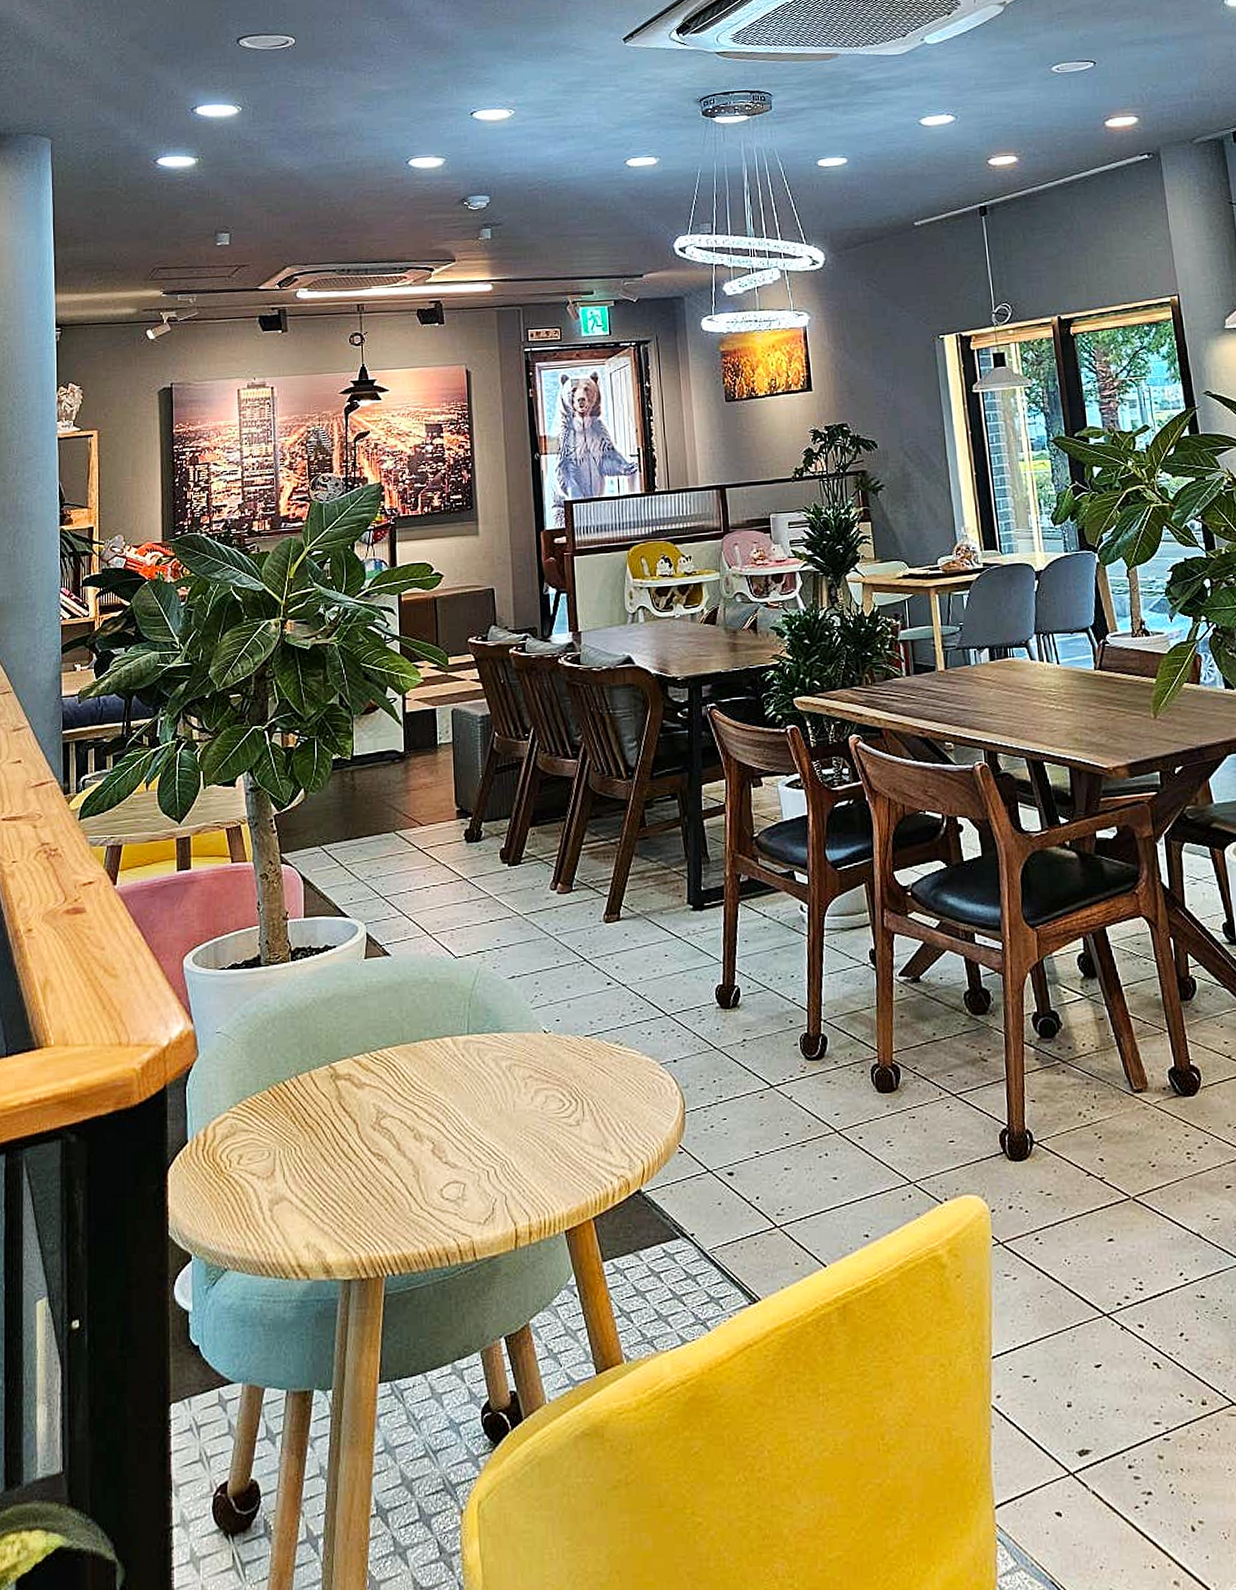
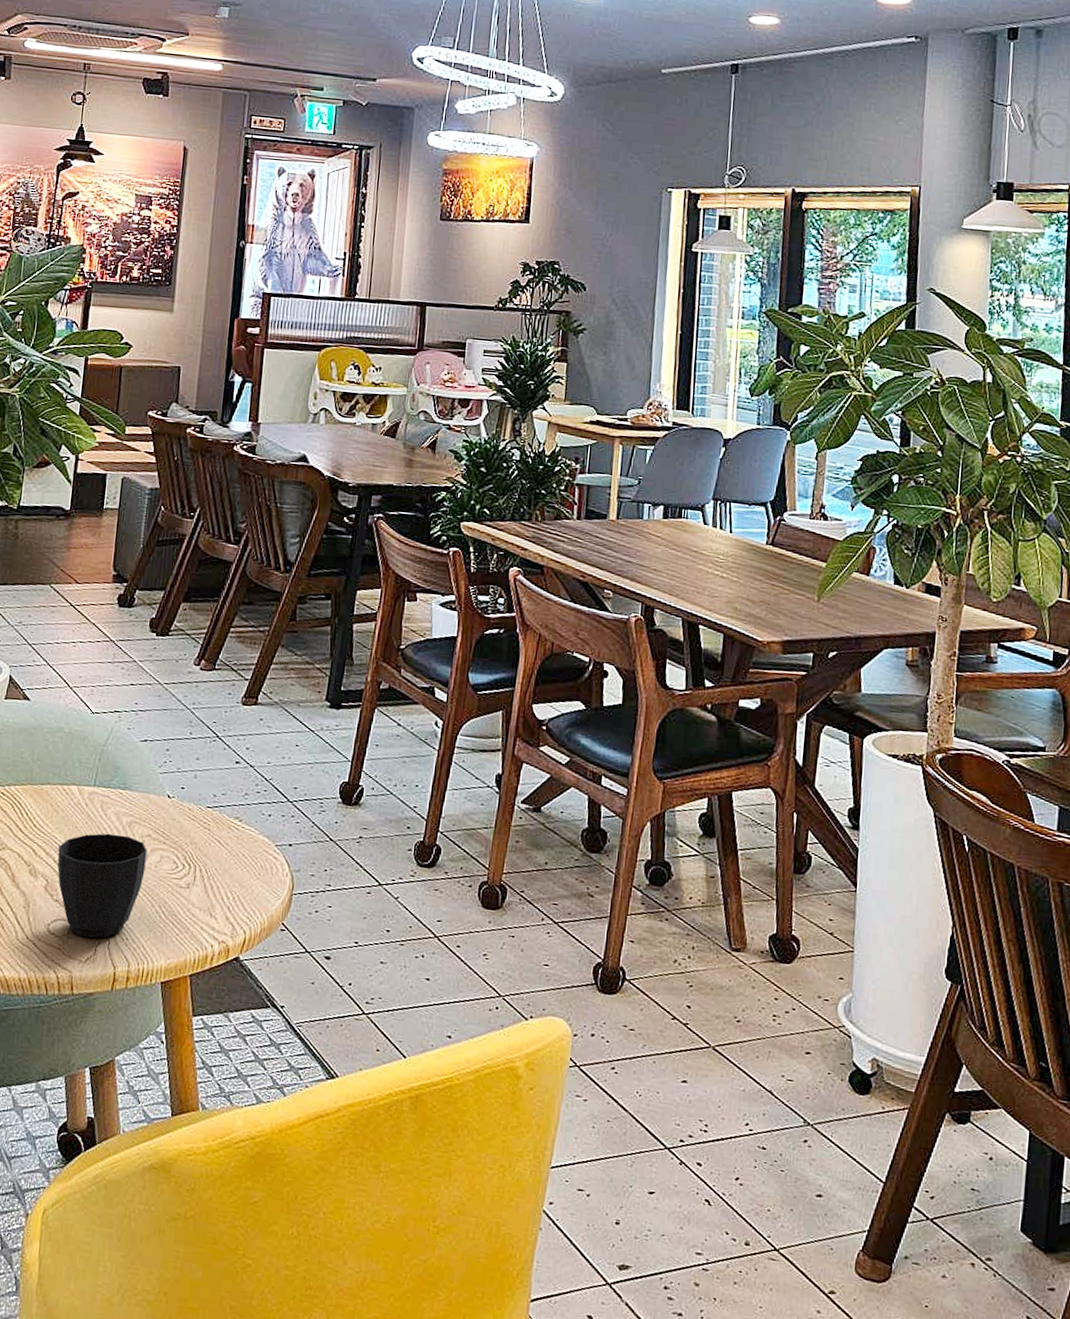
cup: none [440,1081,532,1197] -> present [57,833,147,939]

